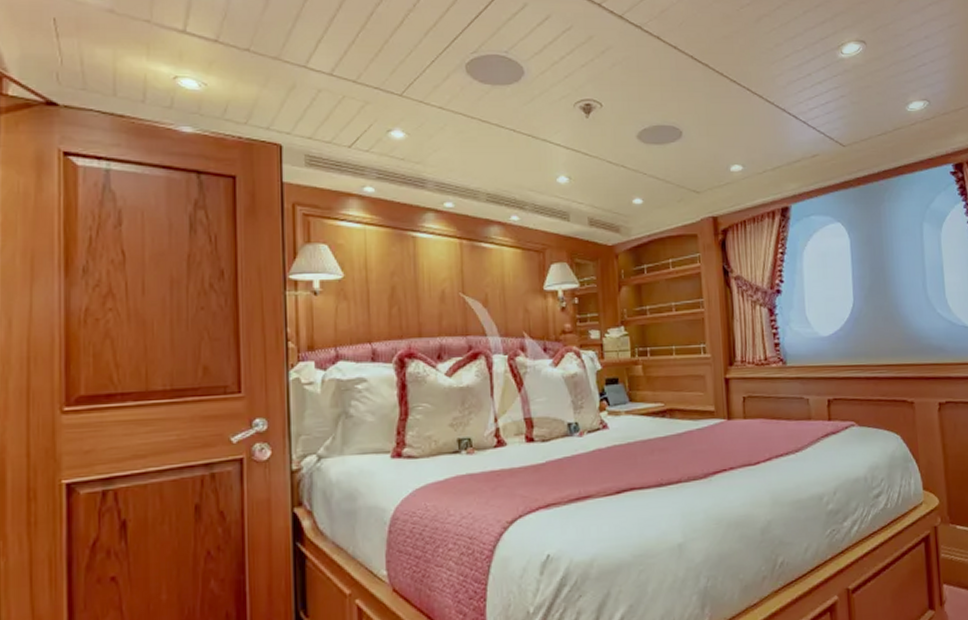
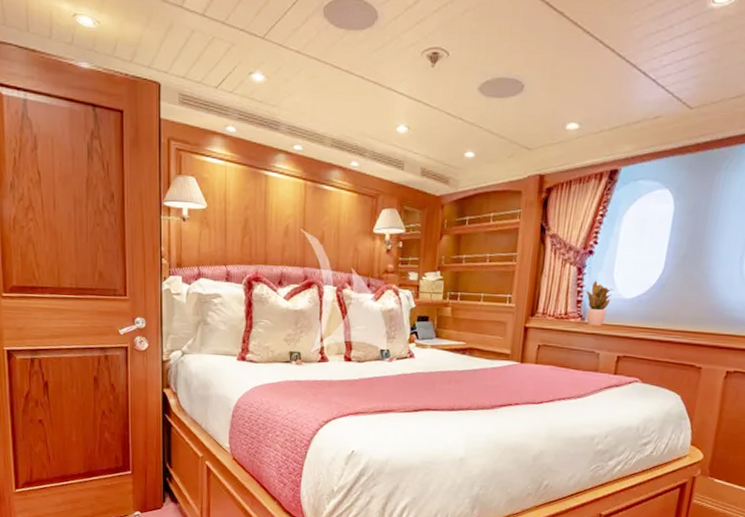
potted plant: none [780,320,811,370] -> present [584,280,615,326]

